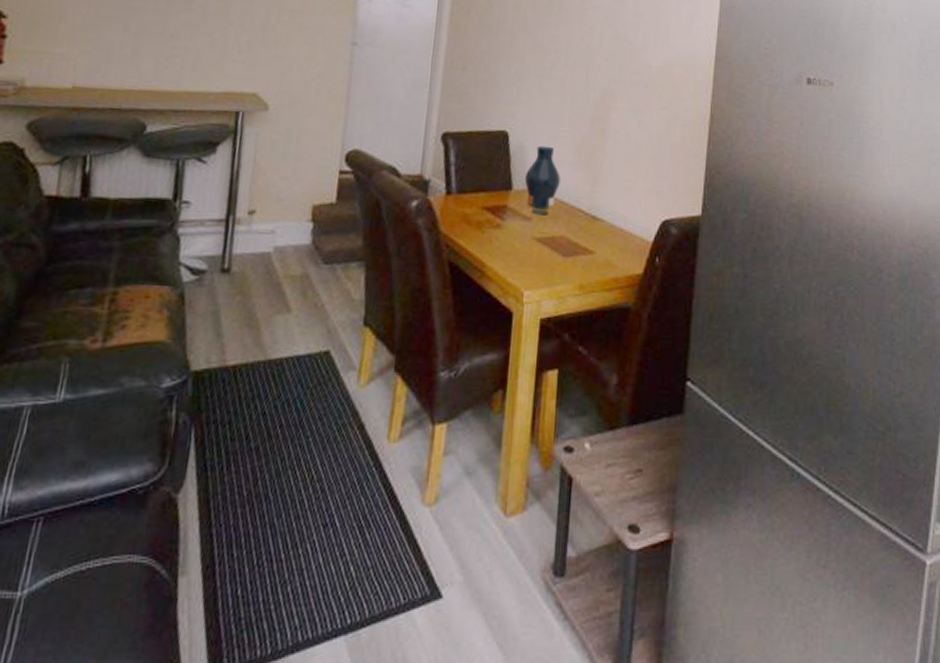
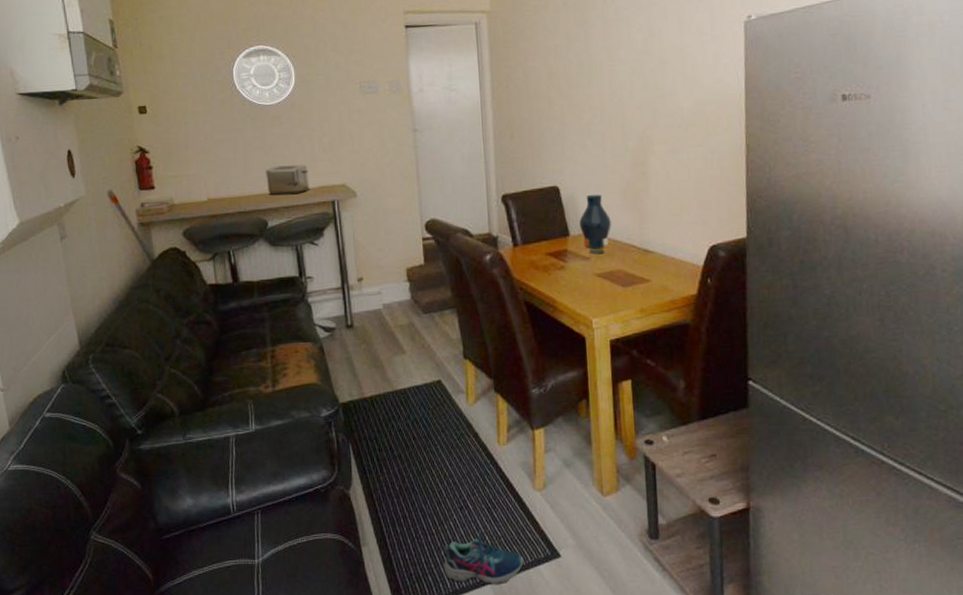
toaster: none [155,59,214,98] -> present [266,164,309,195]
athletic shoe: none [285,554,395,637] -> present [443,528,524,585]

